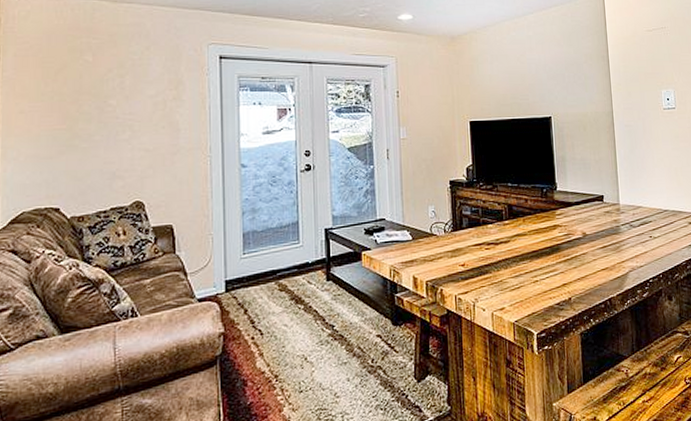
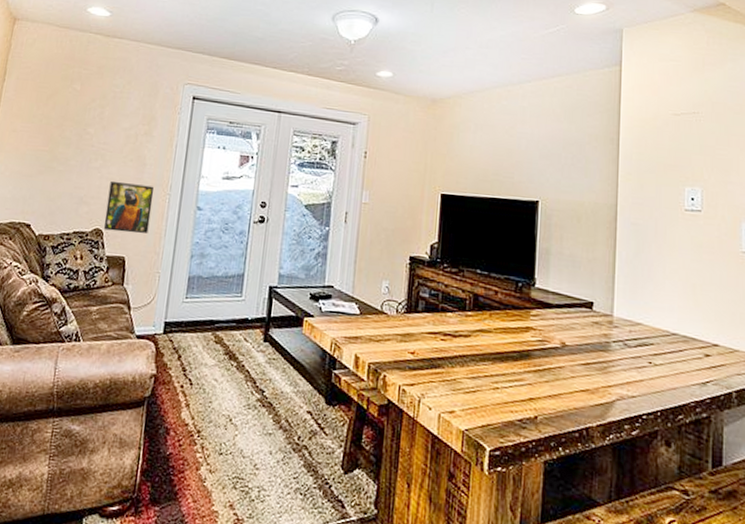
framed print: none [143,150,193,202] -> present [103,182,154,234]

